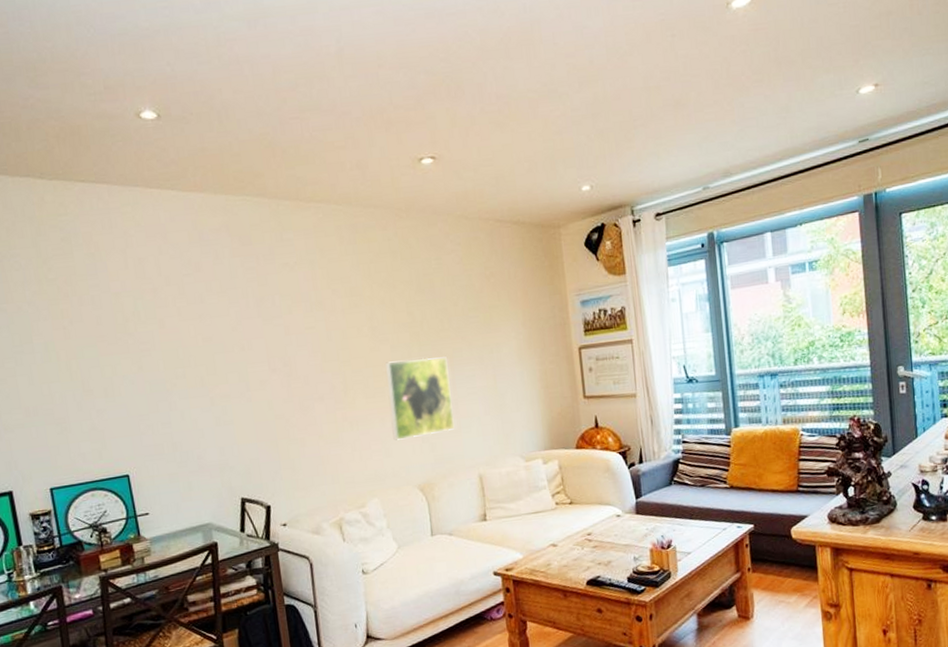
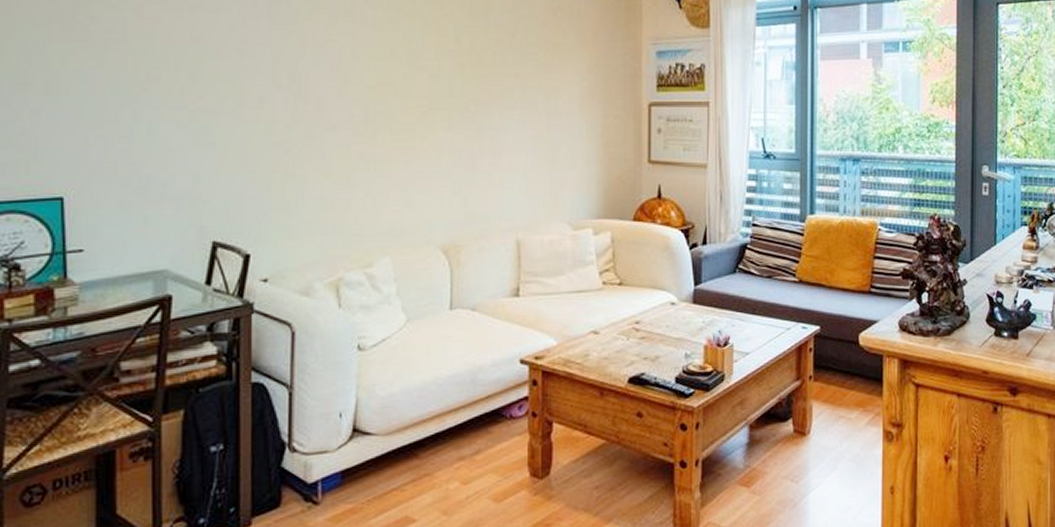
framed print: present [385,356,455,441] -> none [418,93,495,189]

